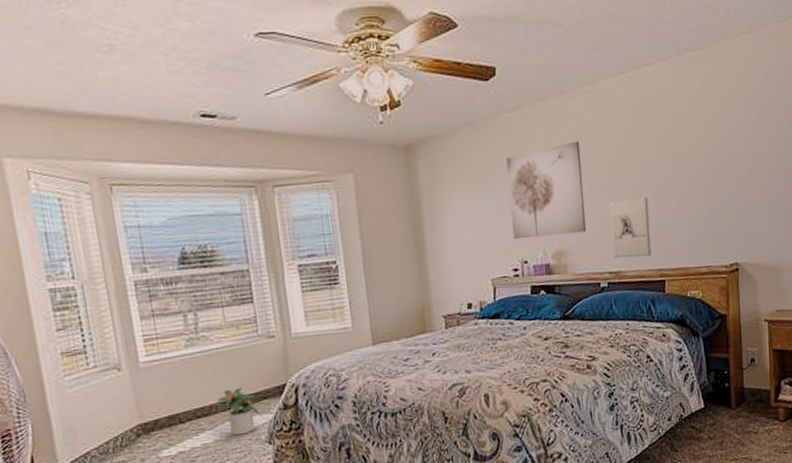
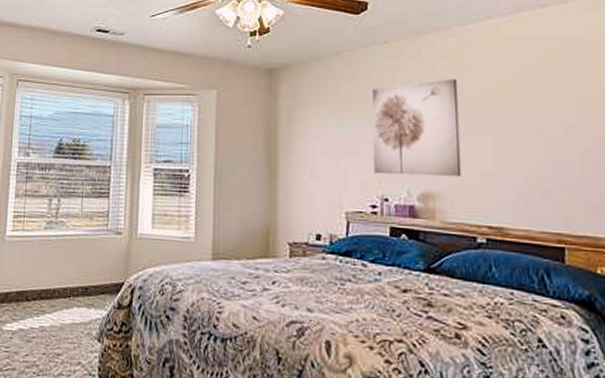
potted plant: present [216,387,260,436] -> none [58,276,95,326]
wall sculpture: present [610,197,652,258] -> none [492,146,546,215]

